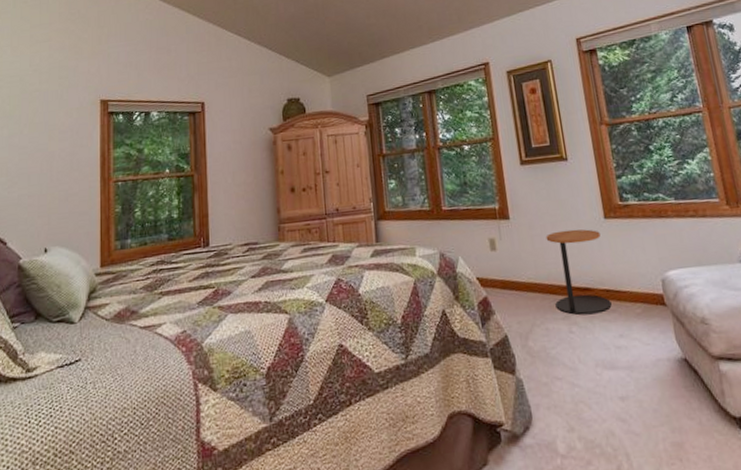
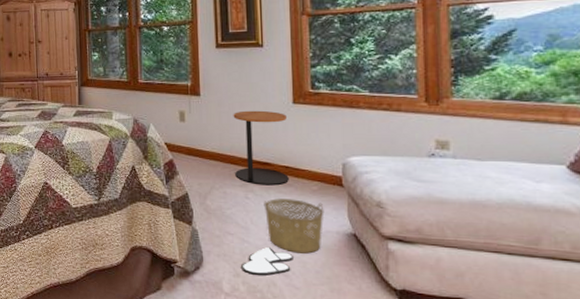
slippers: none [575,388,629,426] -> present [241,246,293,276]
basket: none [589,326,655,391] -> present [263,198,325,254]

